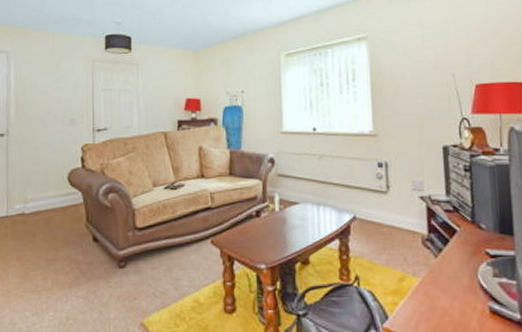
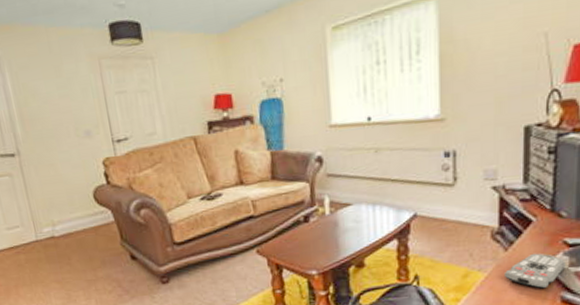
remote control: none [435,261,490,298] -> present [503,253,566,289]

